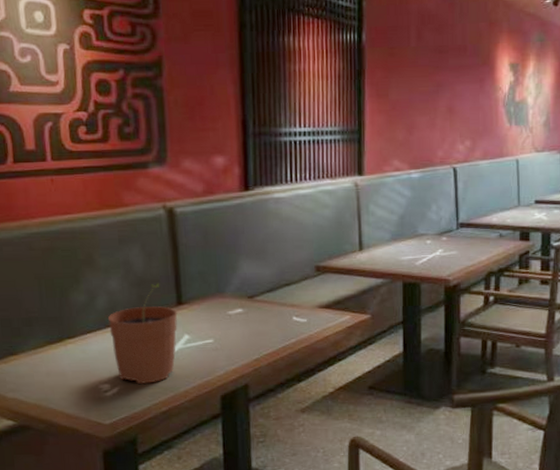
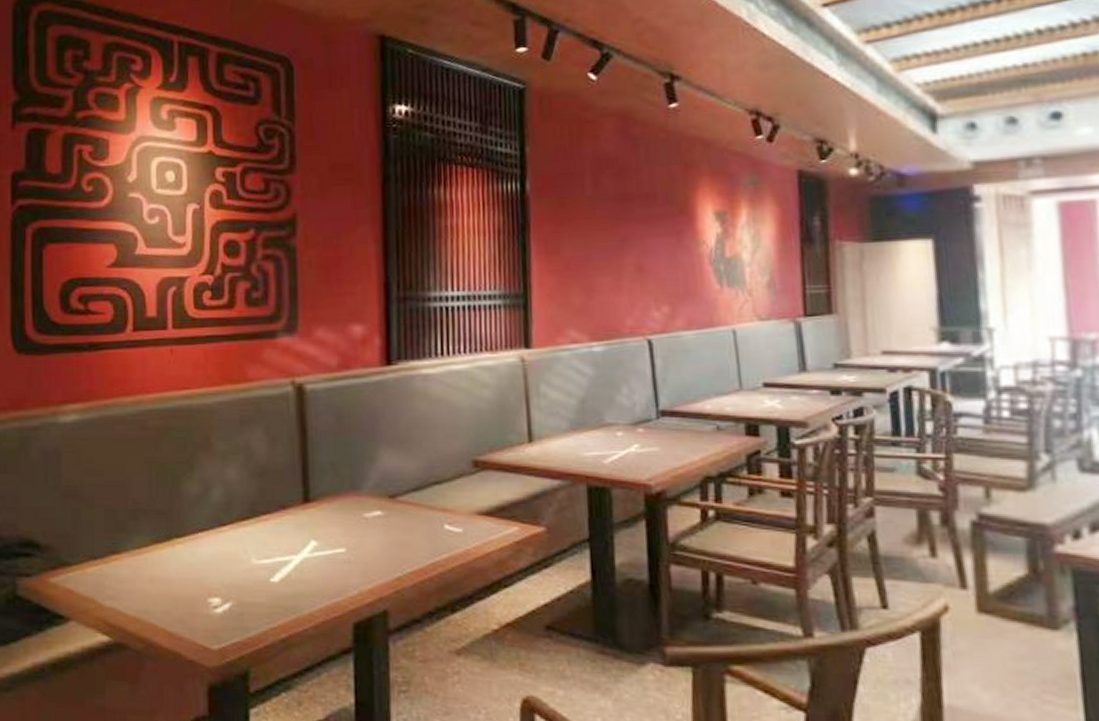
plant pot: present [107,283,178,385] -> none [222,474,304,602]

